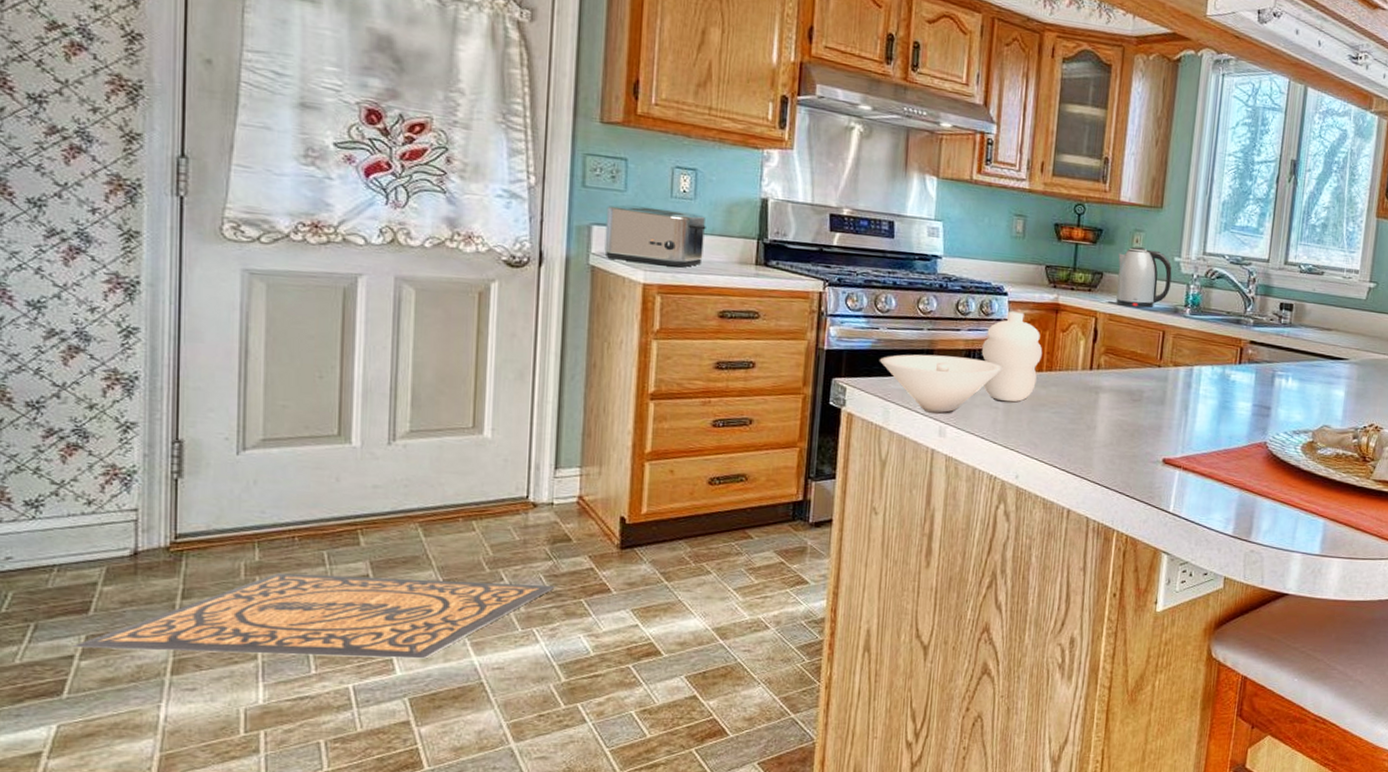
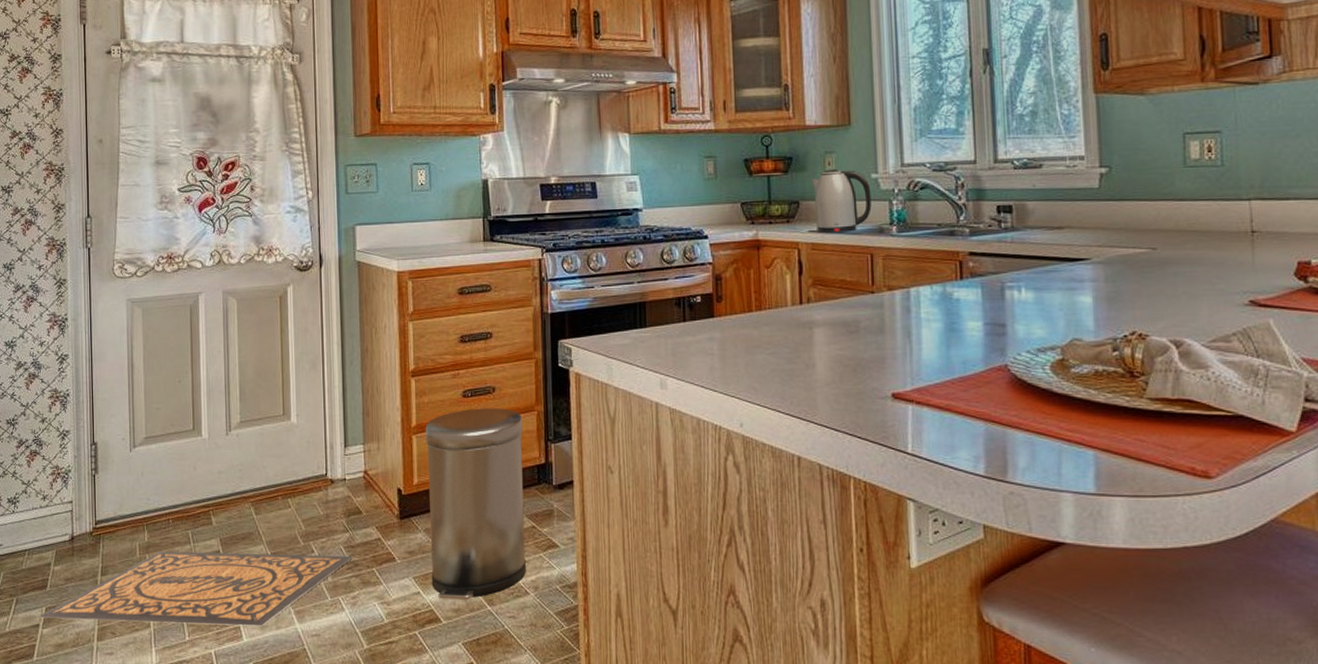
toaster: present [604,204,706,268] -> none [365,202,441,254]
pedal bin: none [654,439,782,633] -> present [425,408,526,600]
bowl: present [879,311,1043,415] -> none [597,254,750,367]

